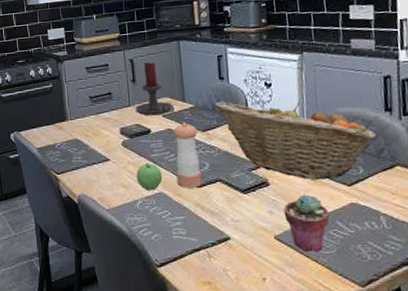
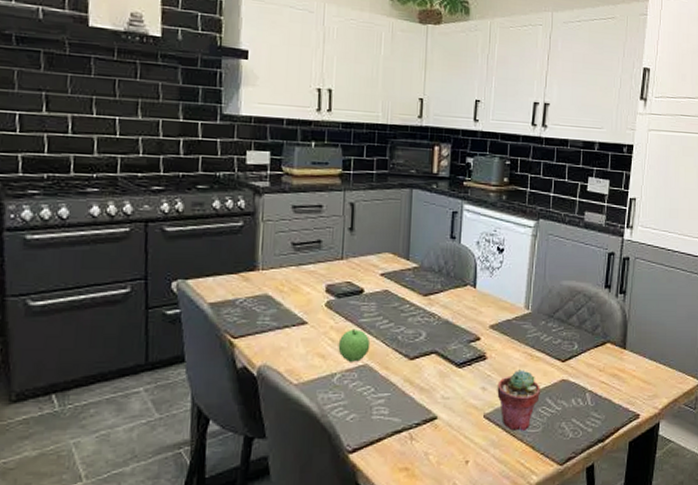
candle holder: present [135,62,175,116] -> none [349,209,396,273]
pepper shaker: present [173,123,202,188] -> none [387,284,418,360]
fruit basket: present [214,101,377,179] -> none [441,263,595,354]

